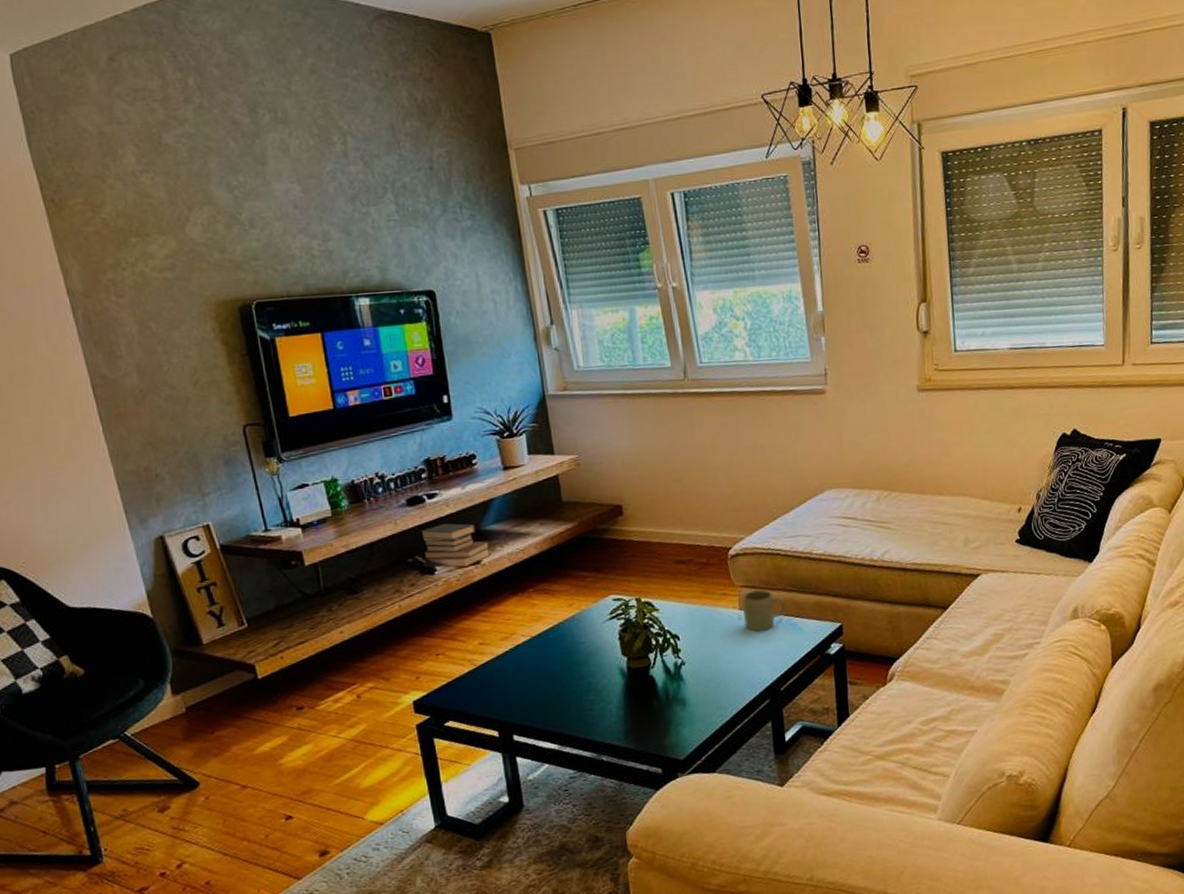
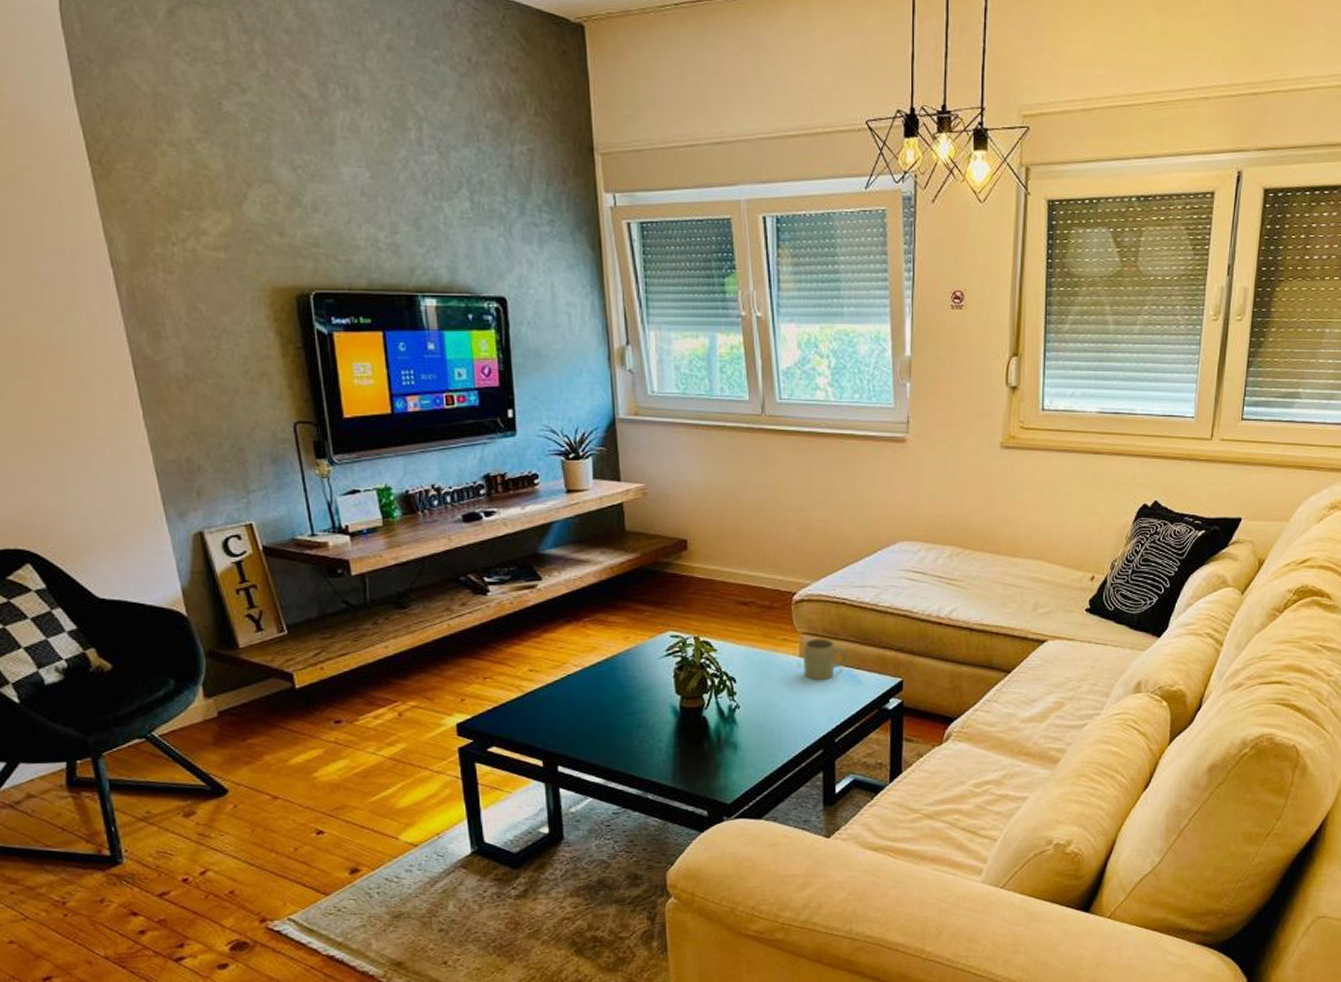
books: present [421,523,491,568] -> none [476,543,547,591]

